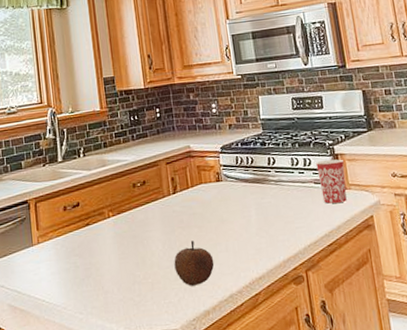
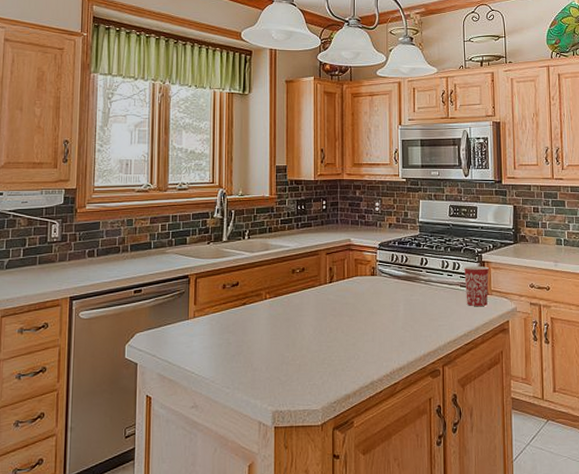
fruit: present [174,240,215,286] -> none [322,328,360,371]

